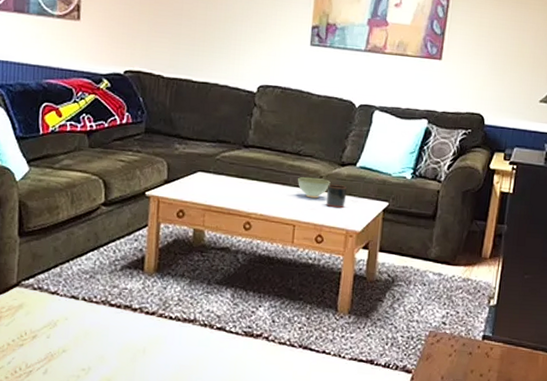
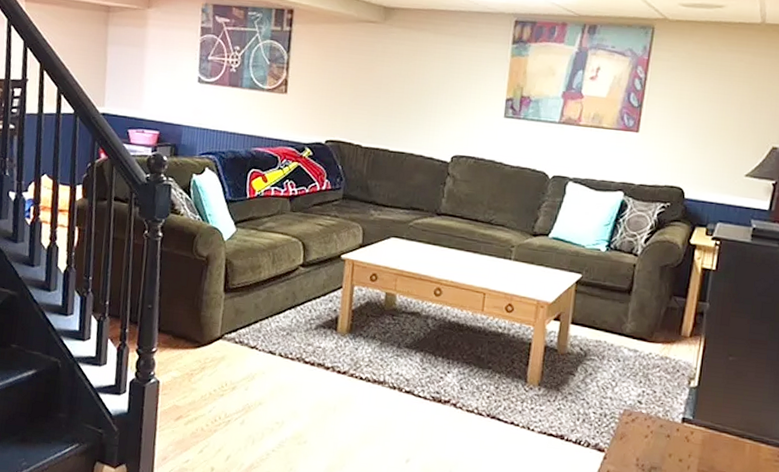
bowl: present [297,176,331,199] -> none [488,245,522,268]
mug: present [326,184,347,208] -> none [517,254,539,278]

